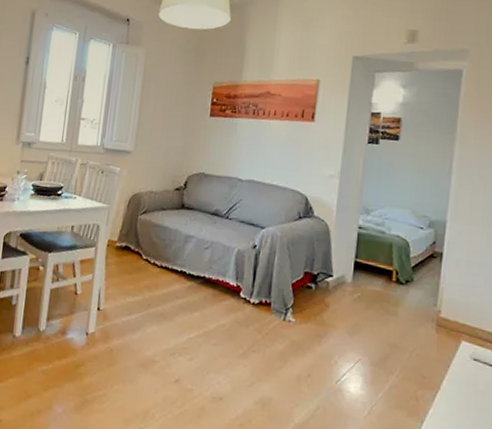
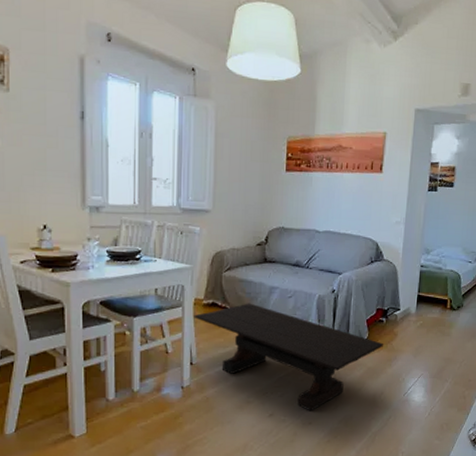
coffee table: none [106,250,313,385] -> present [194,303,384,411]

